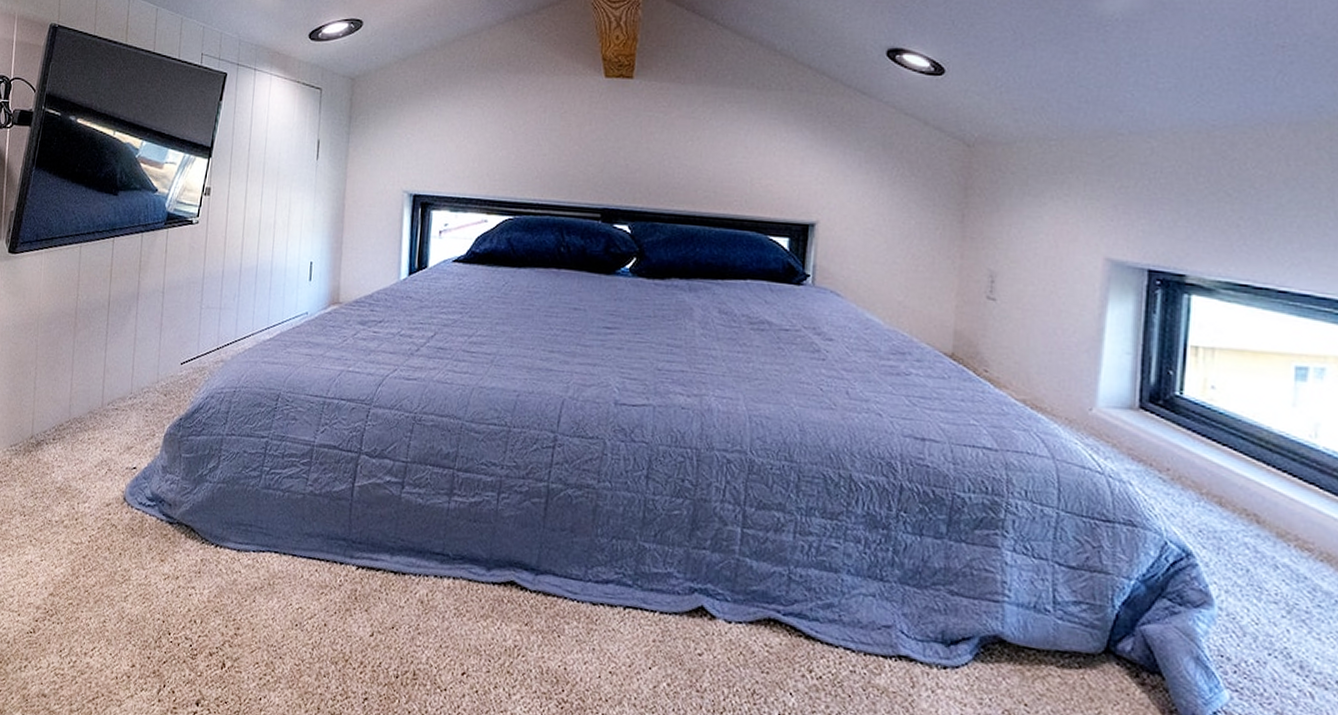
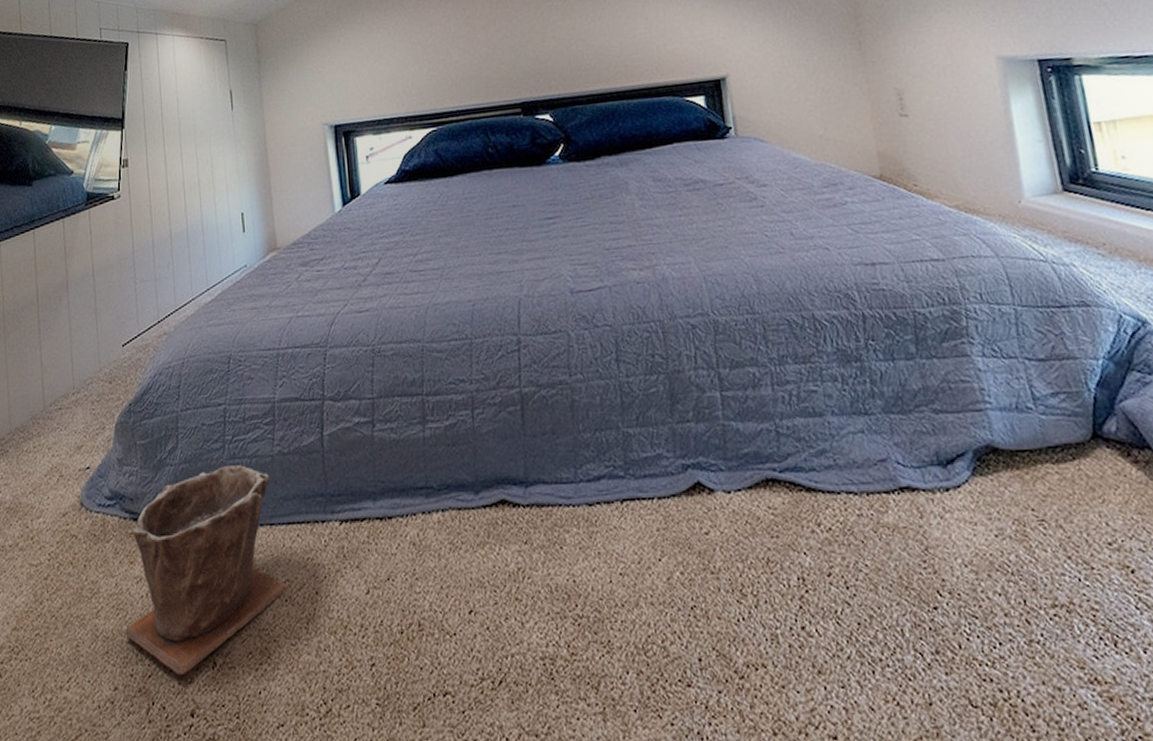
plant pot: none [147,493,301,668] -> present [124,465,289,675]

